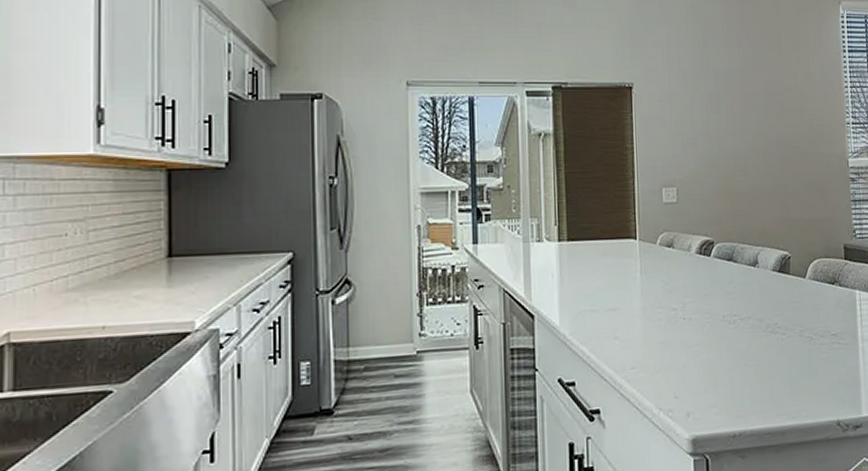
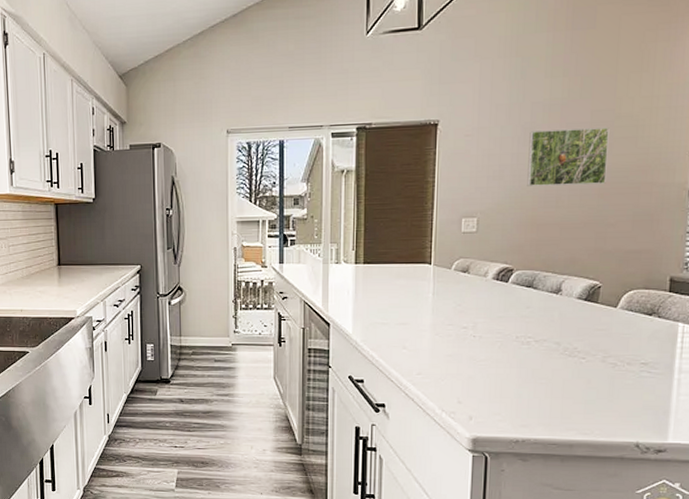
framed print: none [715,99,783,155] -> present [527,127,610,186]

